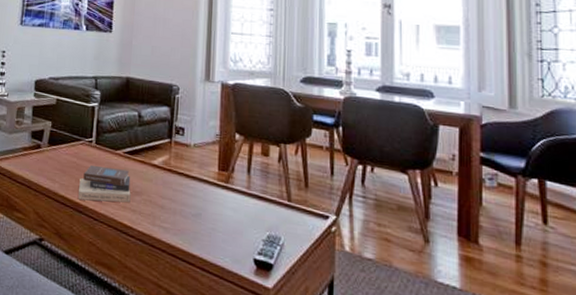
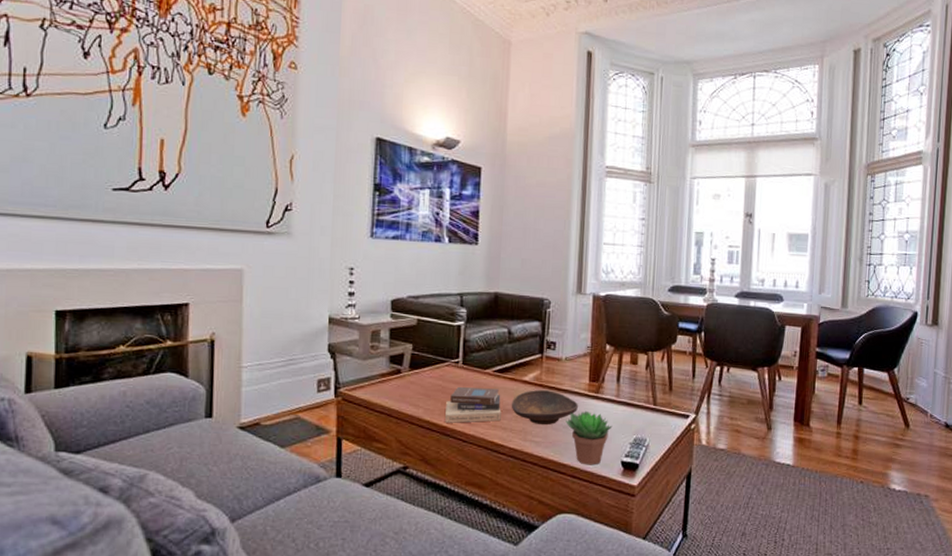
decorative bowl: none [140,174,208,212] -> present [511,389,579,426]
succulent plant: none [194,200,244,260] -> present [566,410,613,465]

